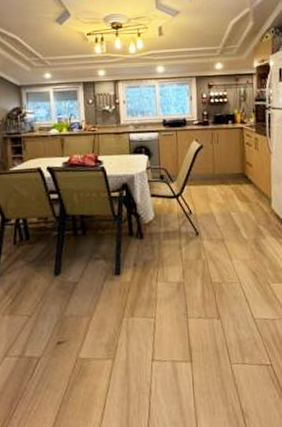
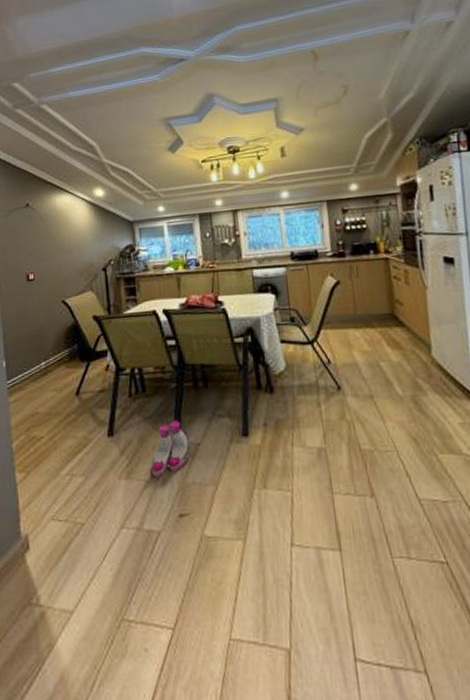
boots: none [33,263,69,312] -> present [151,420,190,477]

